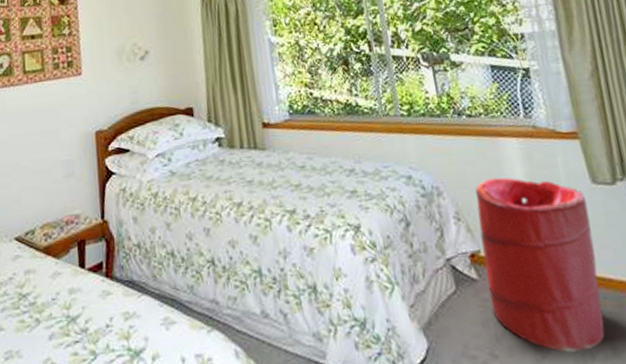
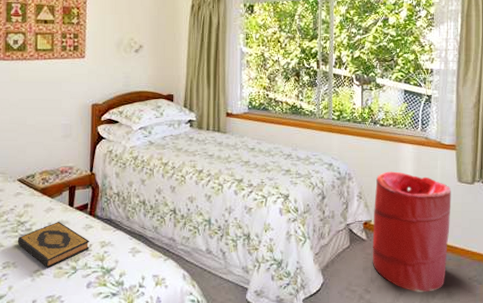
hardback book: none [20,290,110,355] -> present [17,222,90,268]

